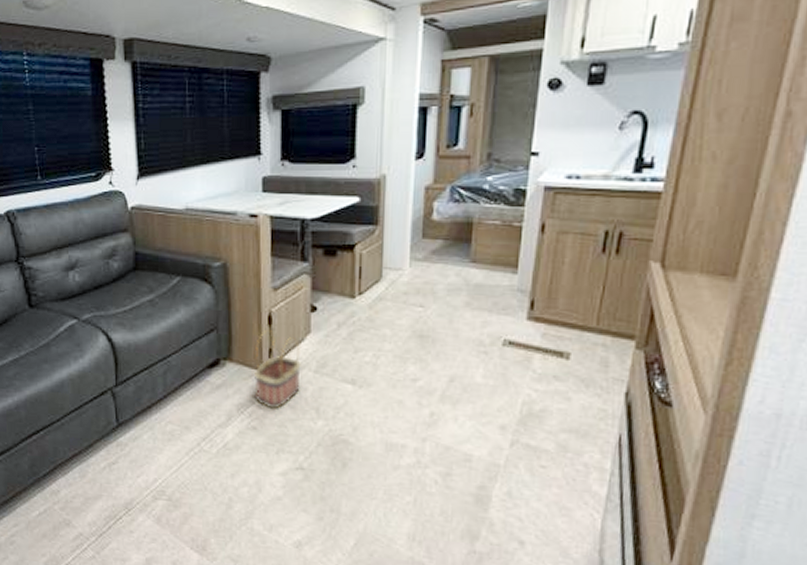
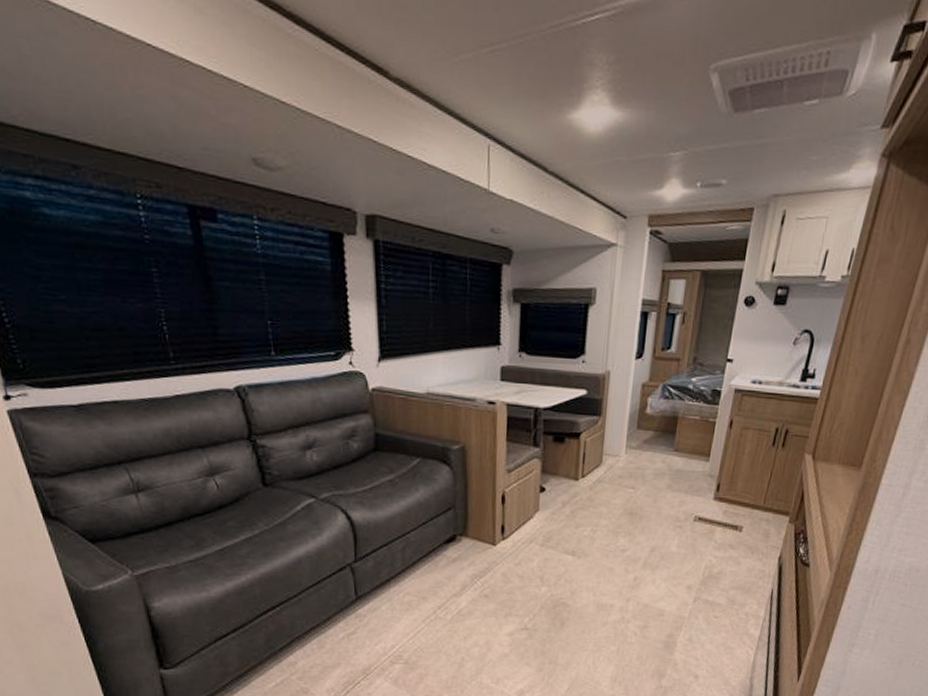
basket: present [254,329,303,409] -> none [487,507,531,579]

